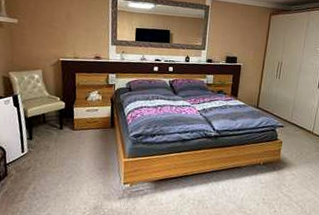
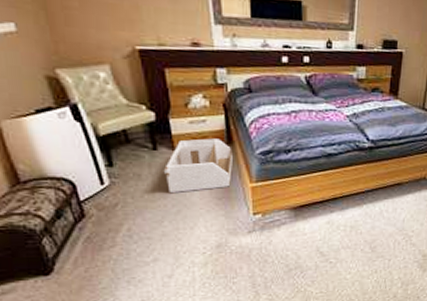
storage bin: none [64,122,114,163] -> present [163,138,234,194]

